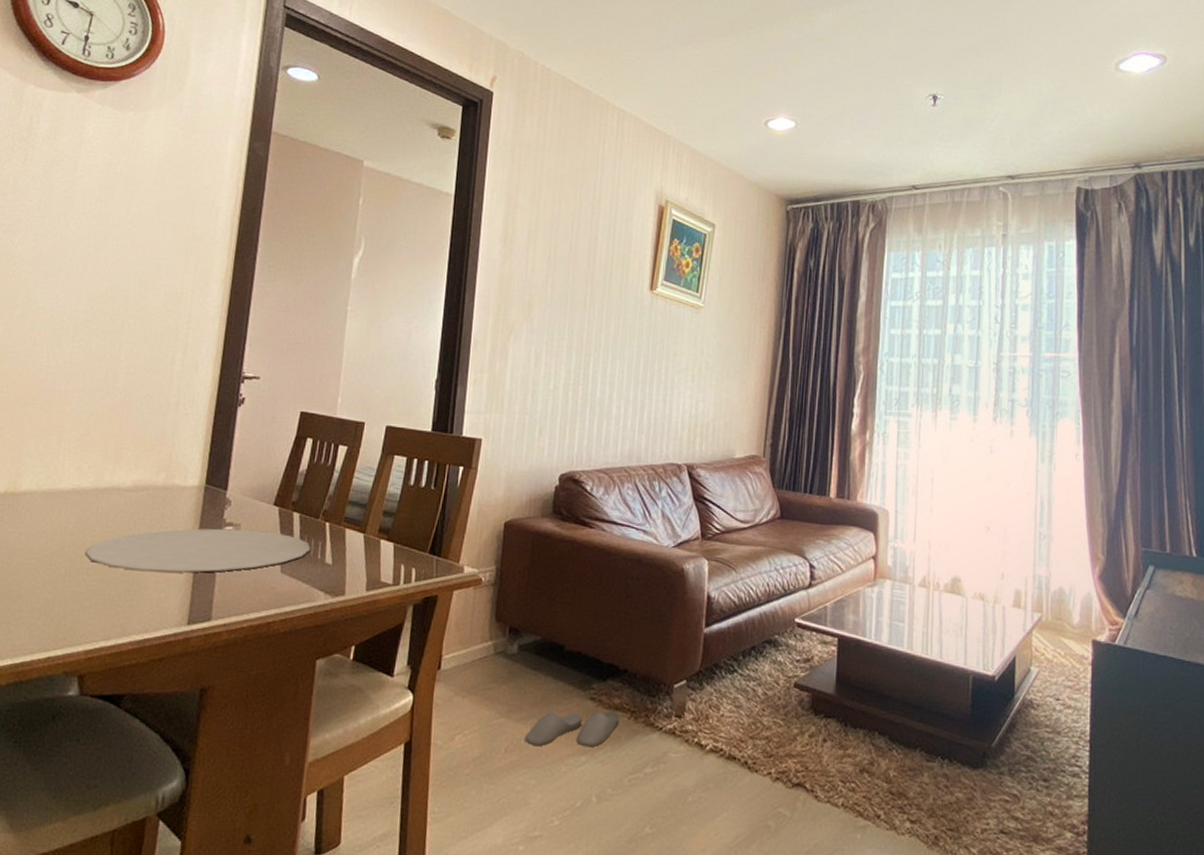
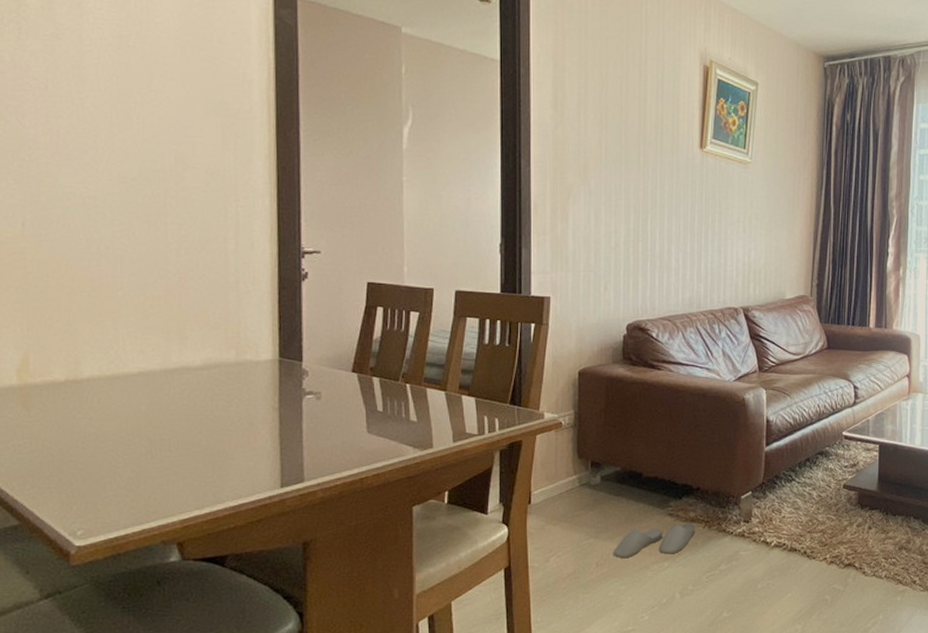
placemat: present [86,528,310,573] -> none [165,397,394,444]

